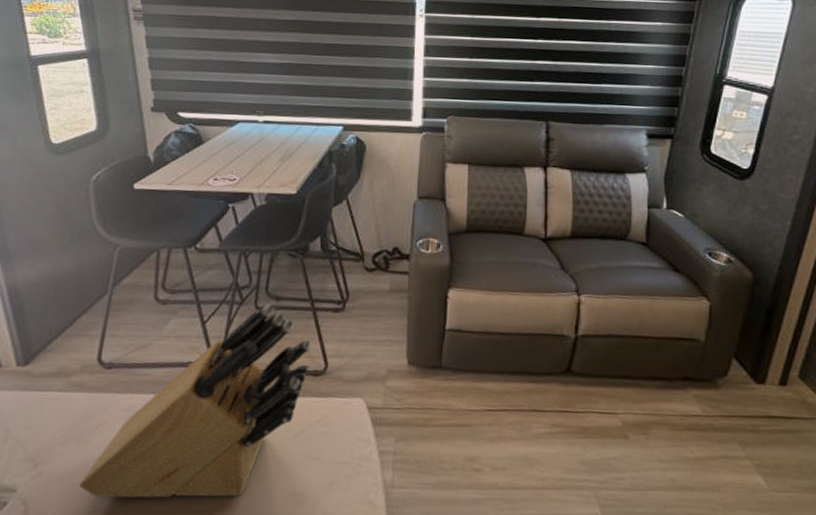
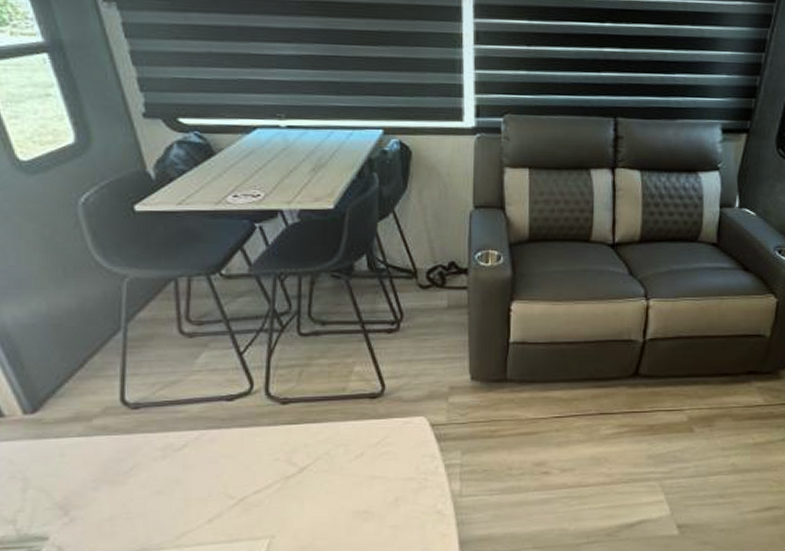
knife block: present [79,303,312,498] -> none [121,328,365,536]

